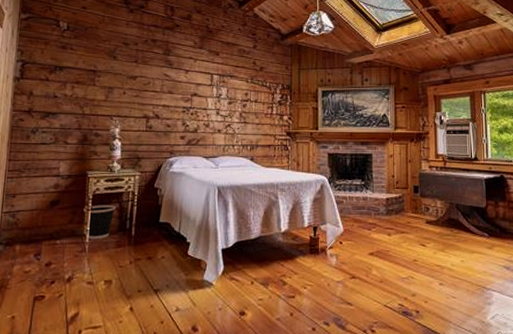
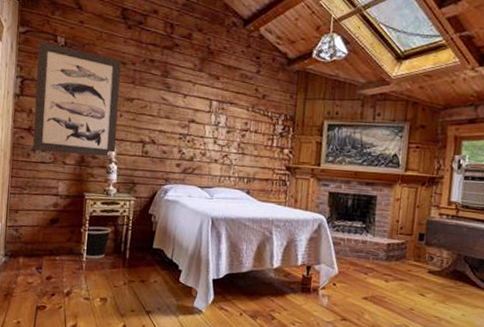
wall art: none [32,26,124,134] -> present [32,41,121,157]

